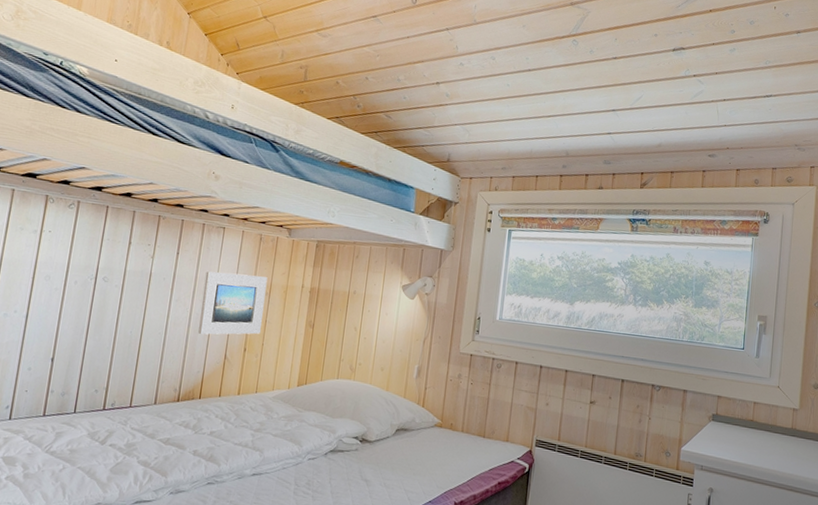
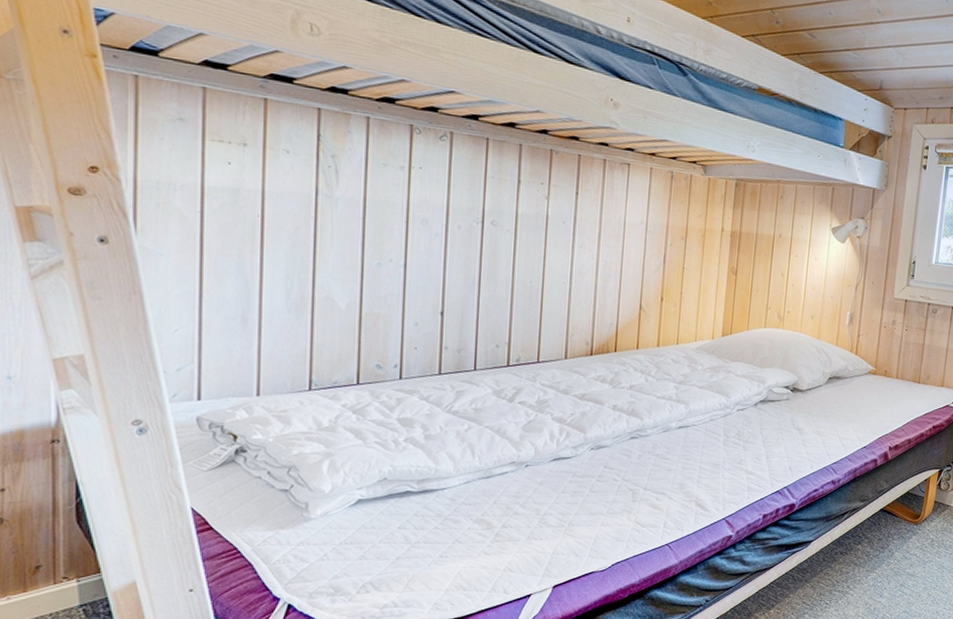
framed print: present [198,271,268,335] -> none [608,213,683,284]

